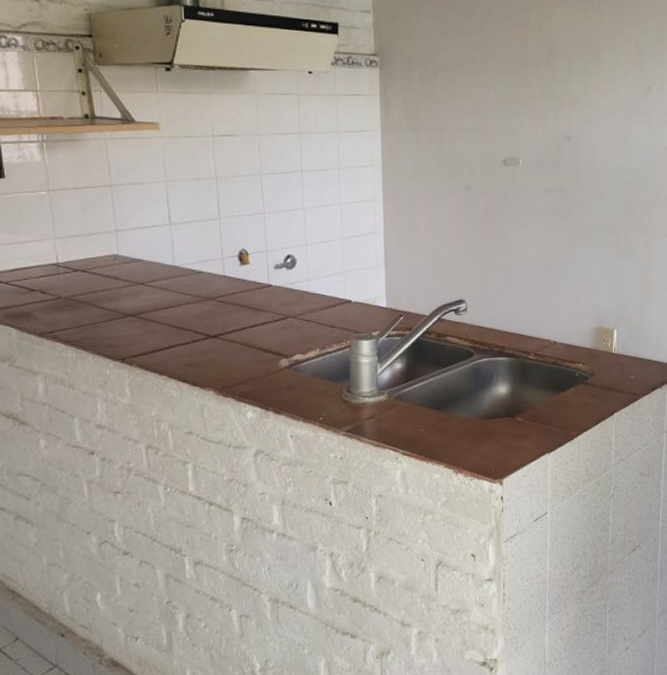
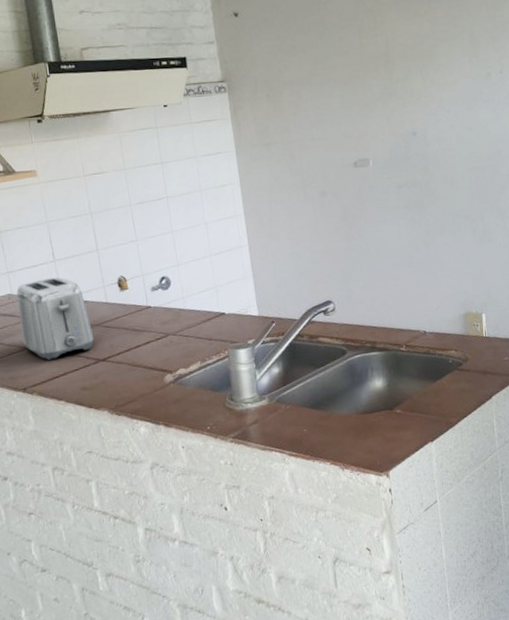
toaster: none [124,241,206,330] -> present [17,277,94,360]

